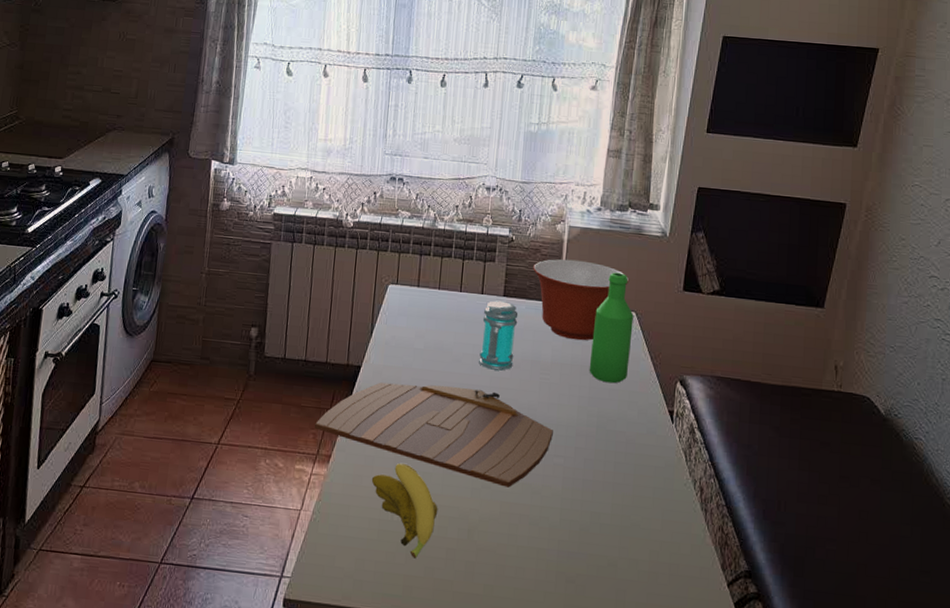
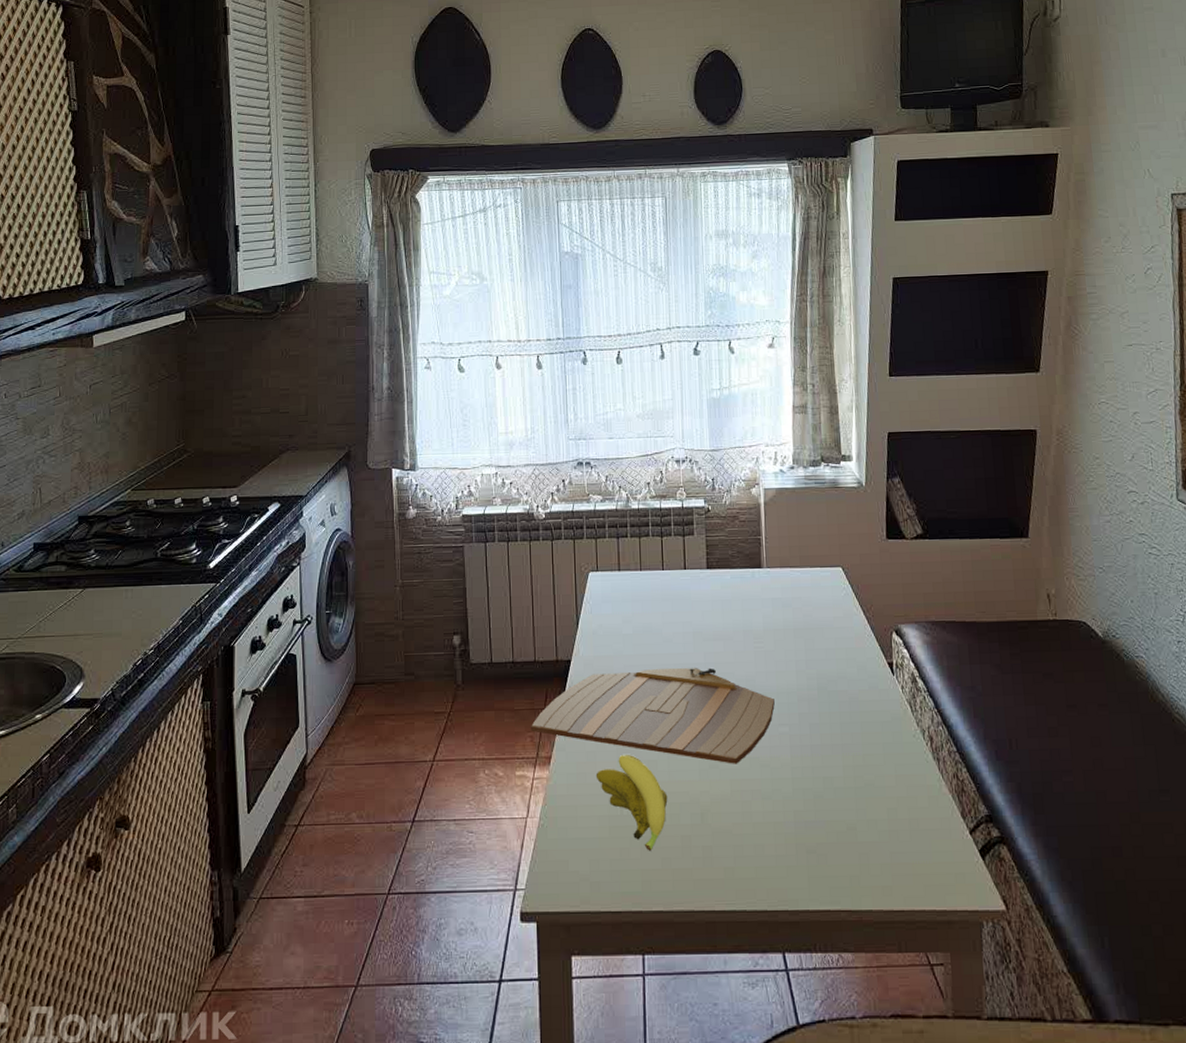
jar: present [479,300,519,371] -> none [688,574,726,646]
mixing bowl: present [533,259,630,341] -> none [733,522,832,604]
bottle: present [589,272,634,384] -> none [801,529,842,643]

